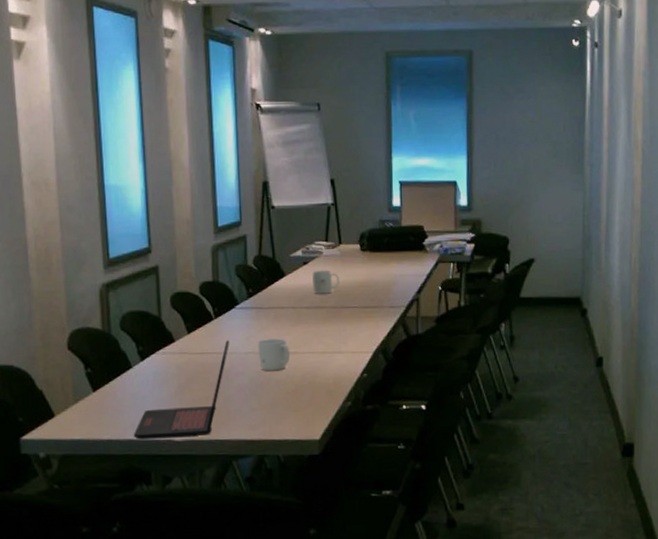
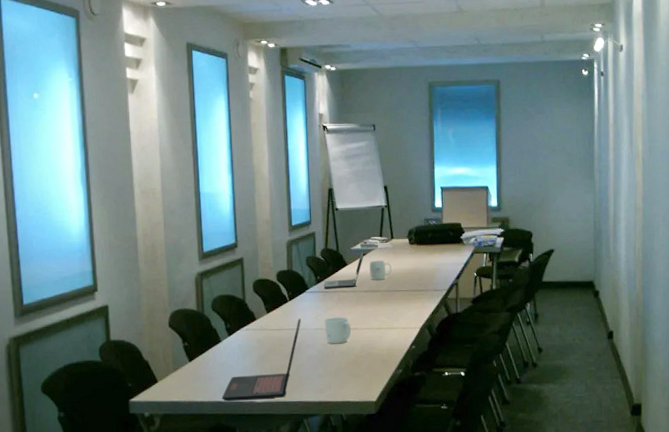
laptop: none [258,260,306,304] -> present [324,252,364,288]

